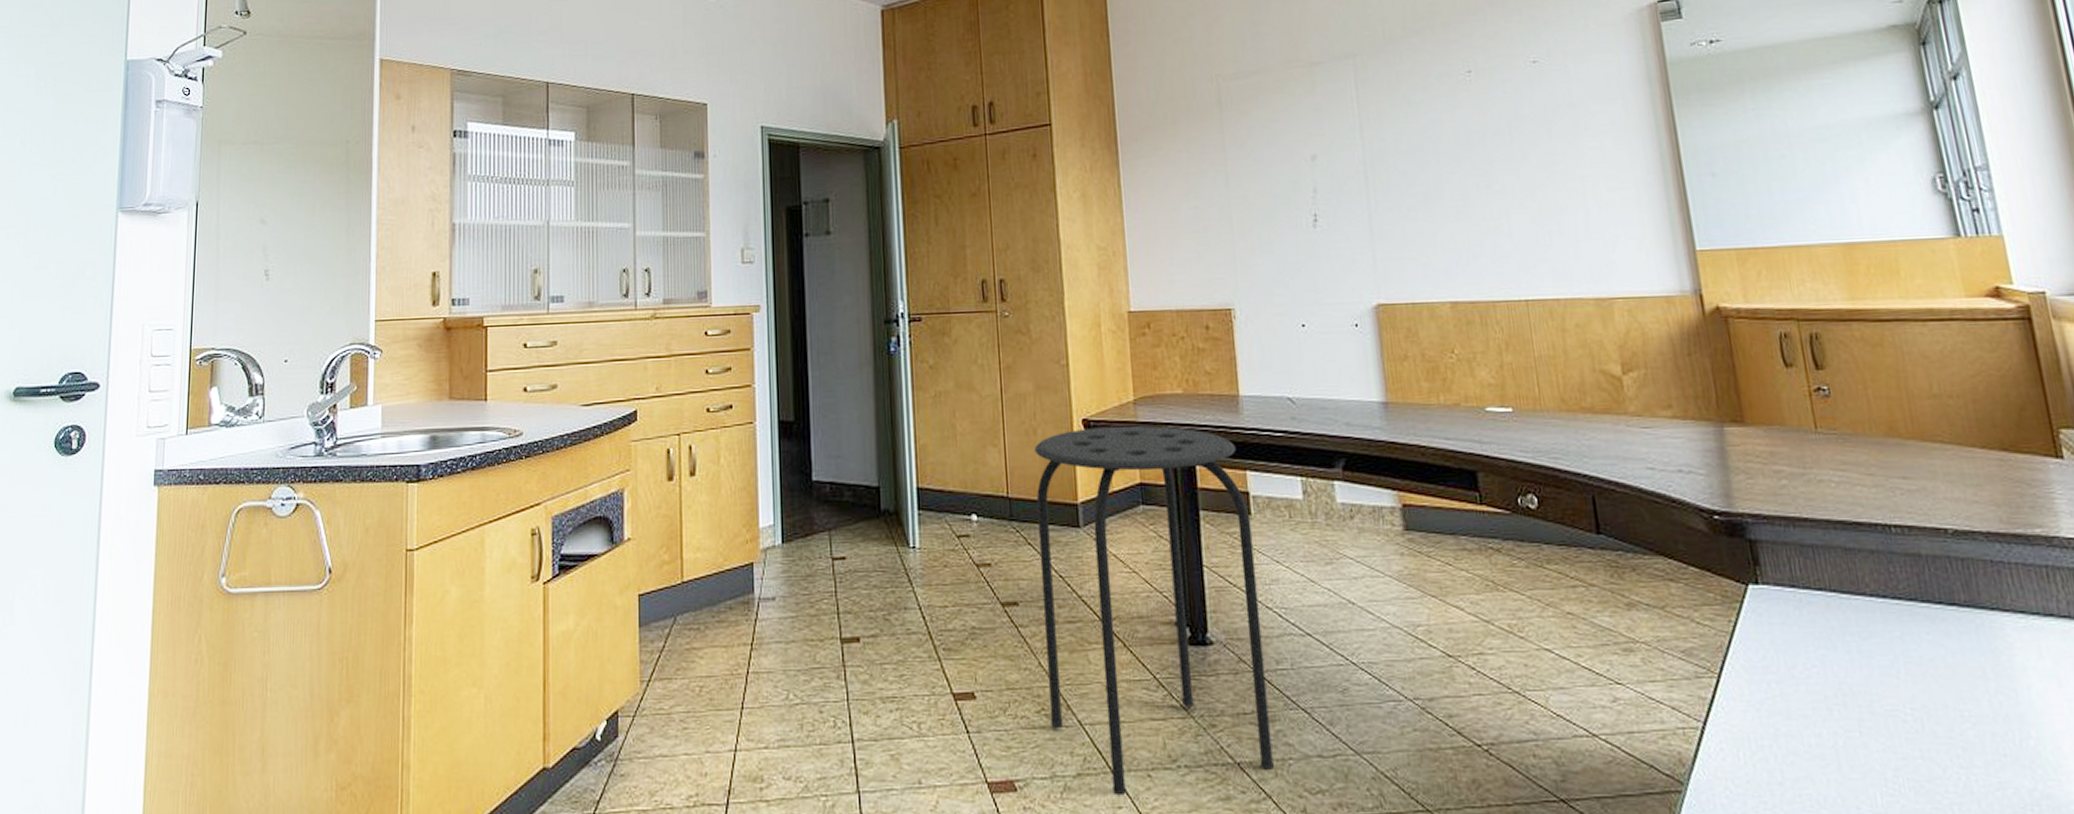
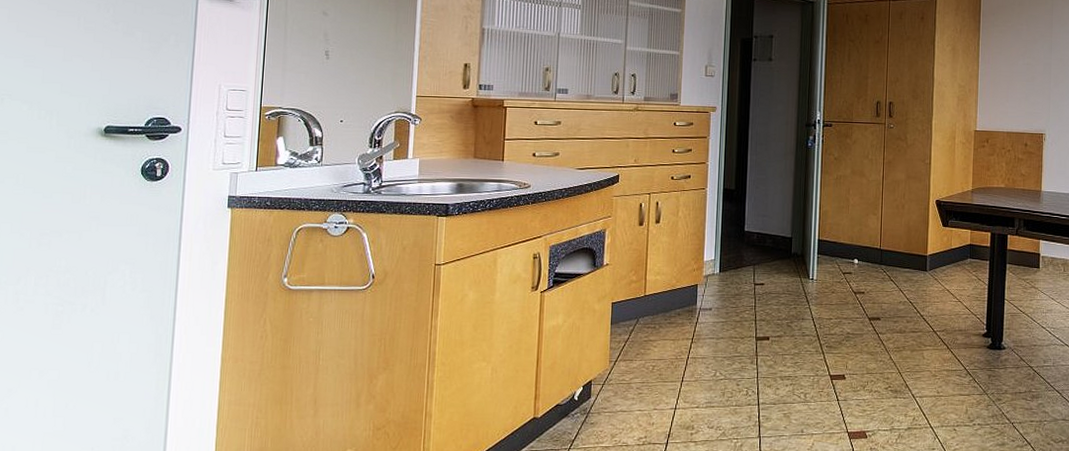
stool: present [1034,425,1274,796] -> none [894,206,1039,442]

